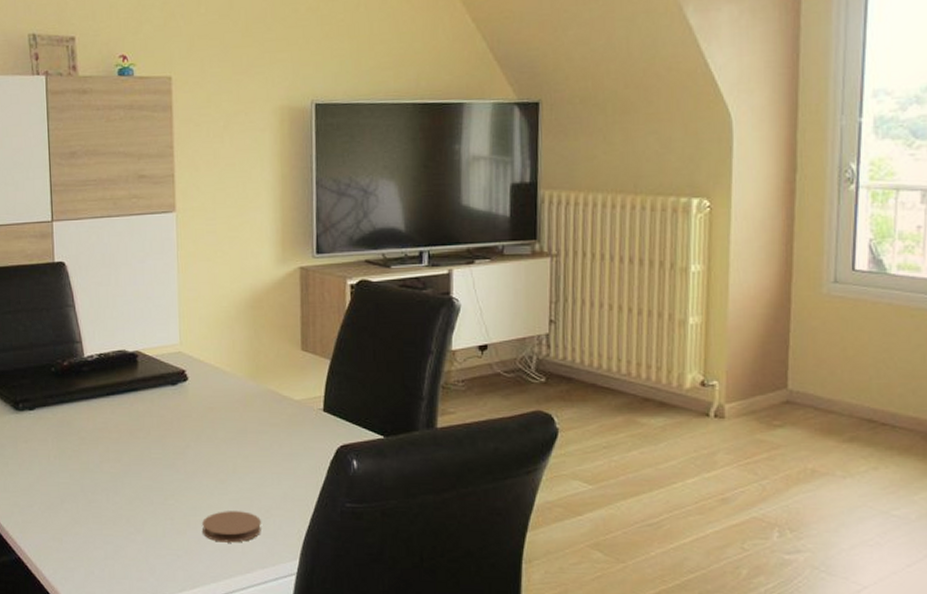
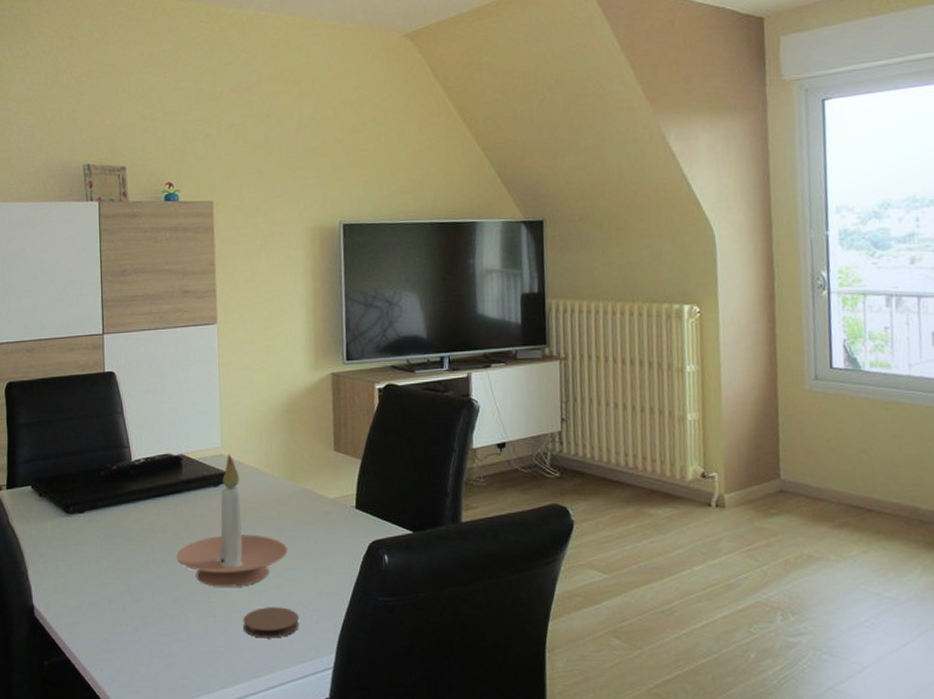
candle holder: none [132,351,250,490] -> present [176,454,288,587]

